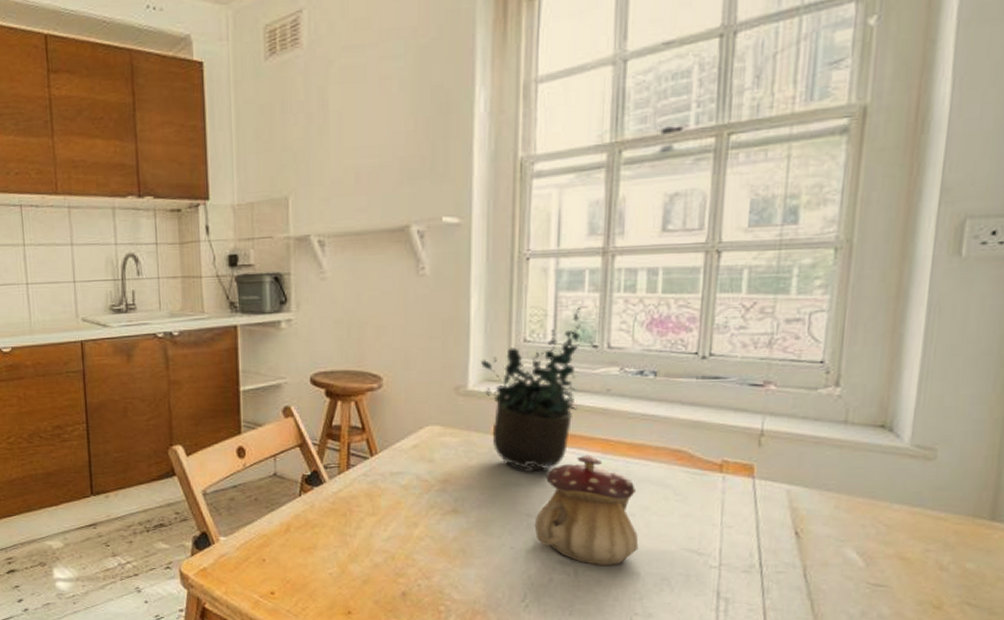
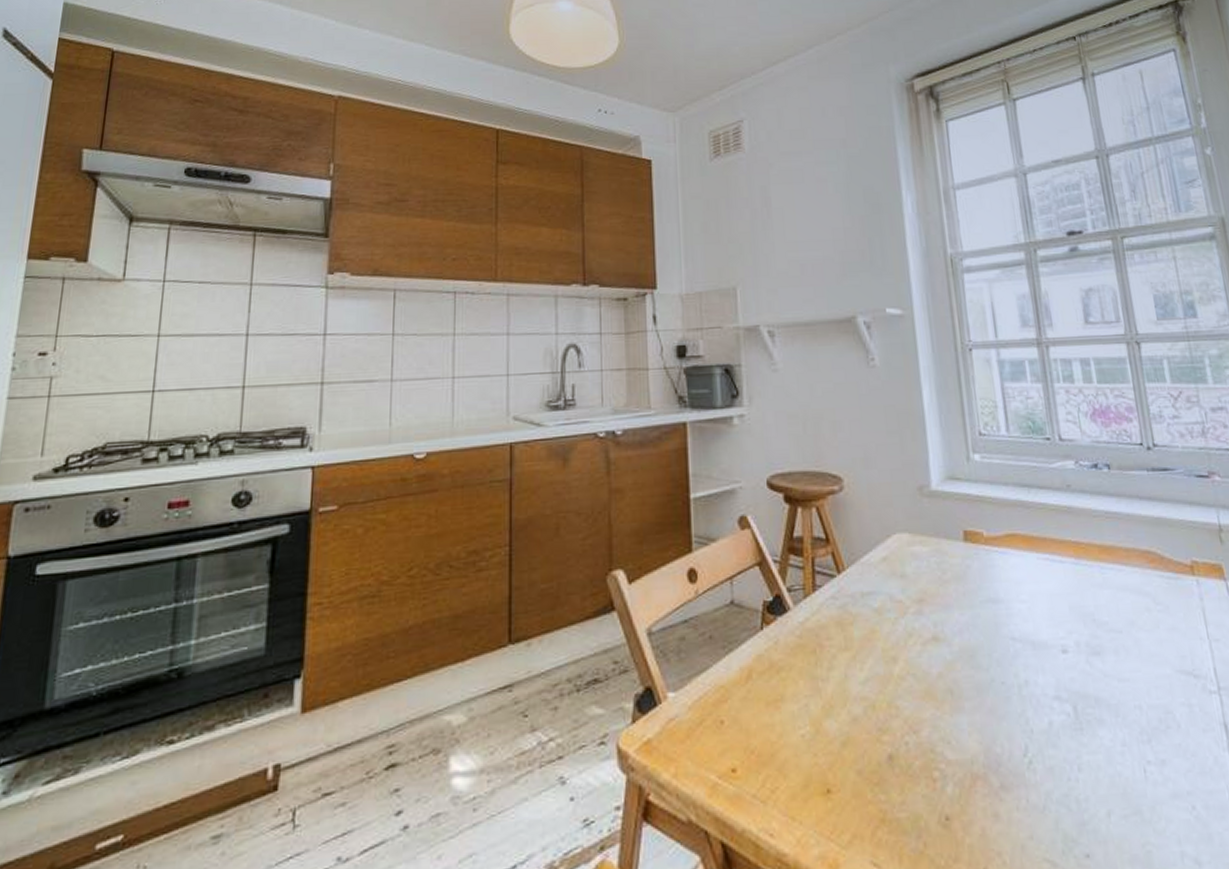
potted plant: present [481,308,597,473] -> none [941,399,1050,586]
teapot: present [534,456,639,566] -> none [1021,562,1134,701]

